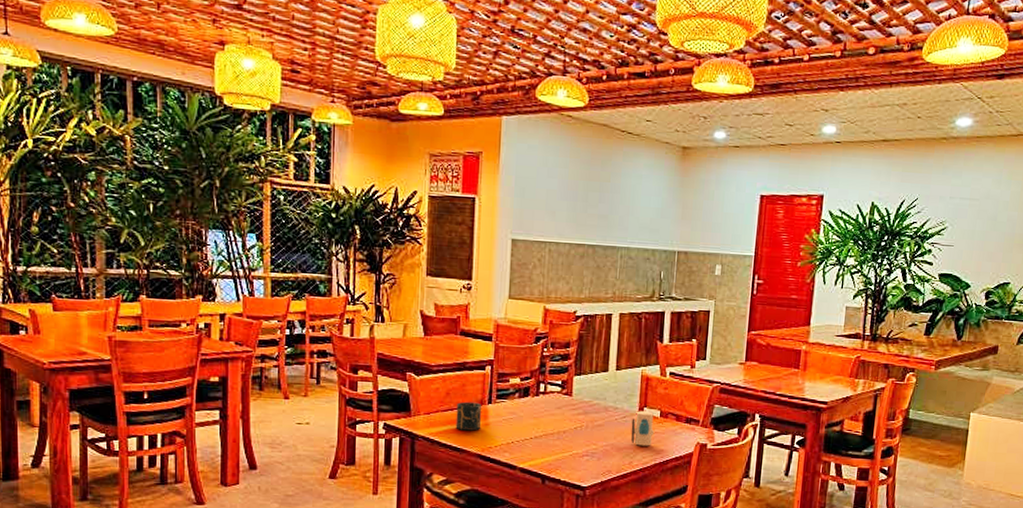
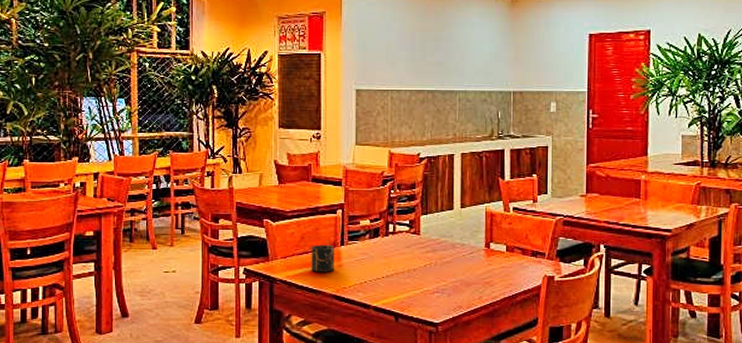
toy: present [630,411,655,446] -> none [479,246,502,281]

